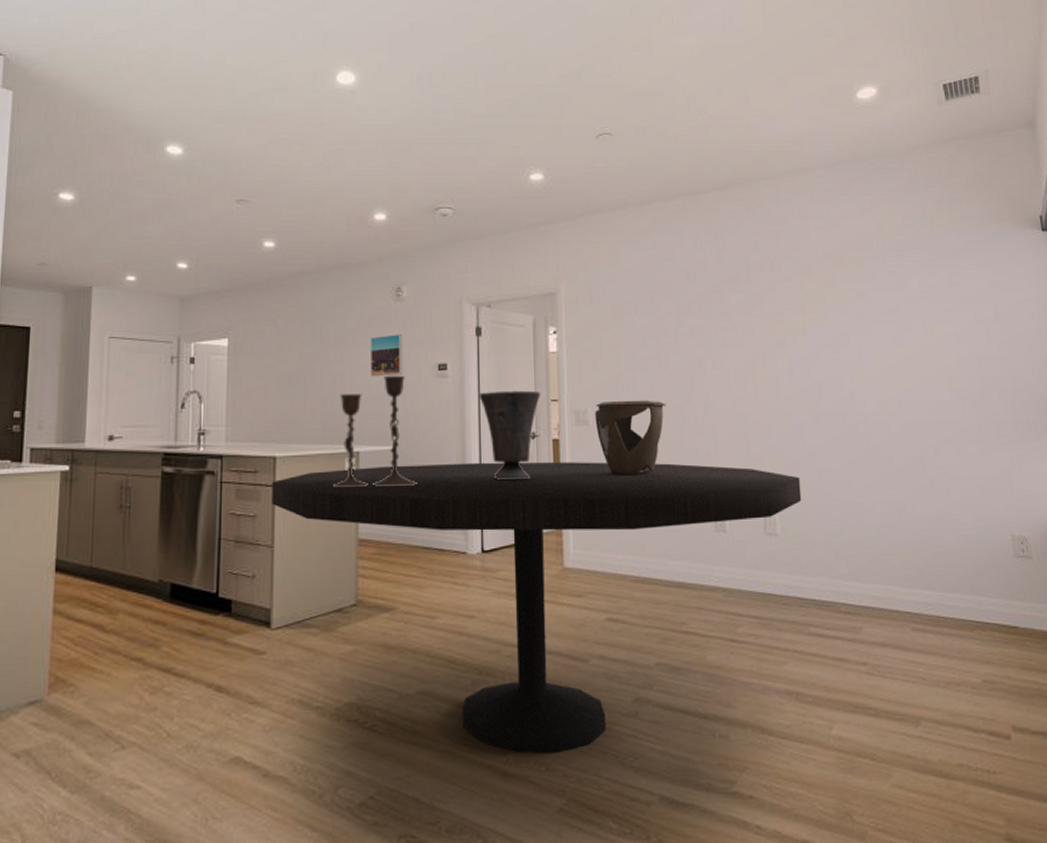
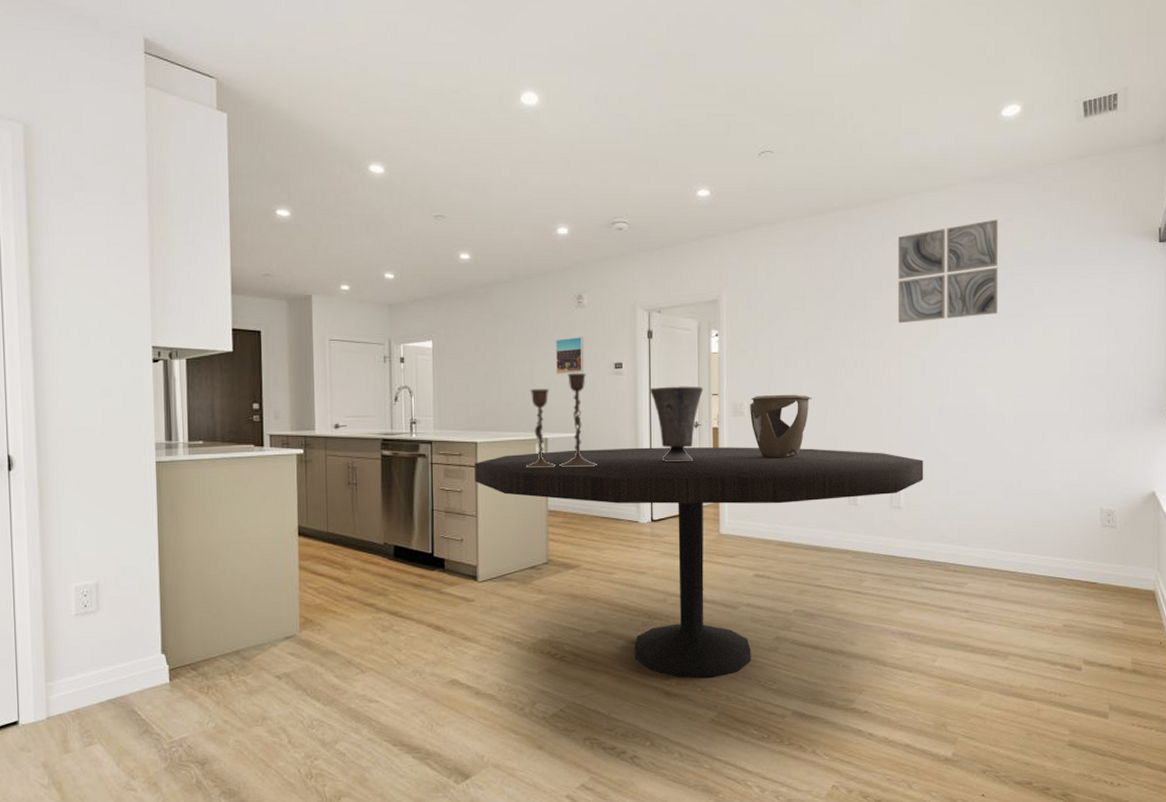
wall art: none [754,206,871,320] -> present [897,219,998,324]

